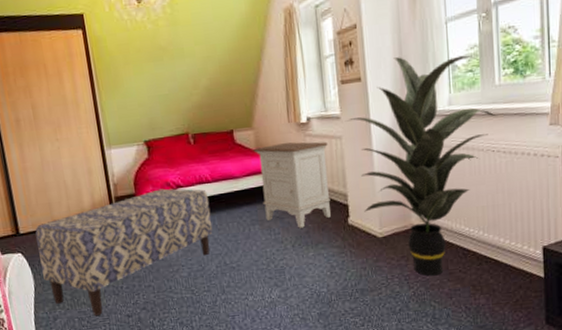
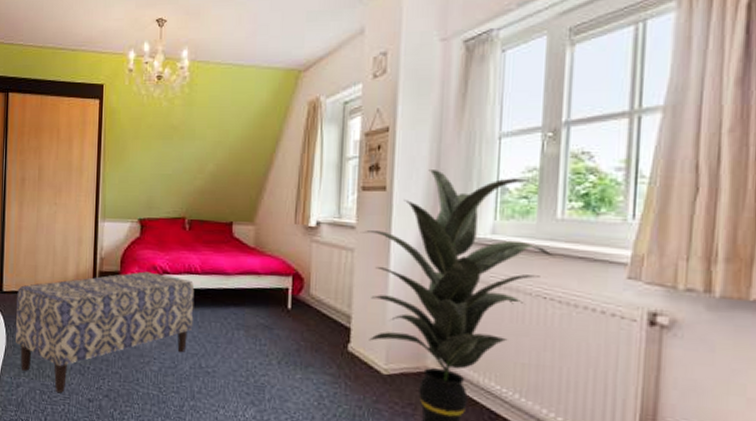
nightstand: present [253,141,331,228] -> none [251,244,337,344]

